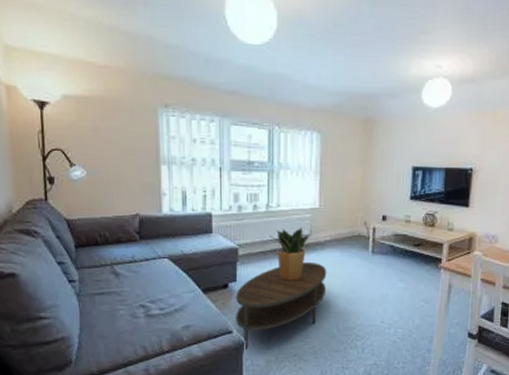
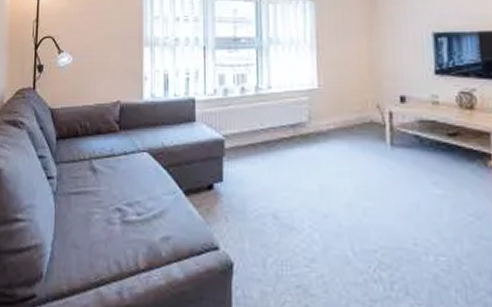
coffee table: present [235,263,327,349] -> none [222,158,334,274]
potted plant: present [269,228,312,281] -> none [260,114,311,182]

